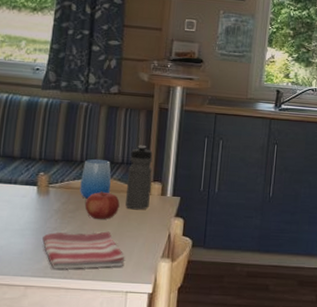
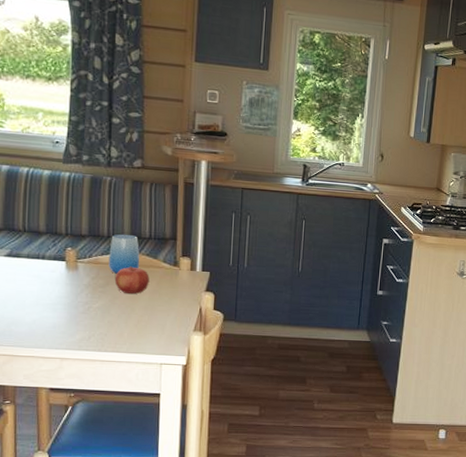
dish towel: present [42,231,125,270] -> none [75,306,158,343]
water bottle: present [125,145,153,210] -> none [155,220,181,285]

